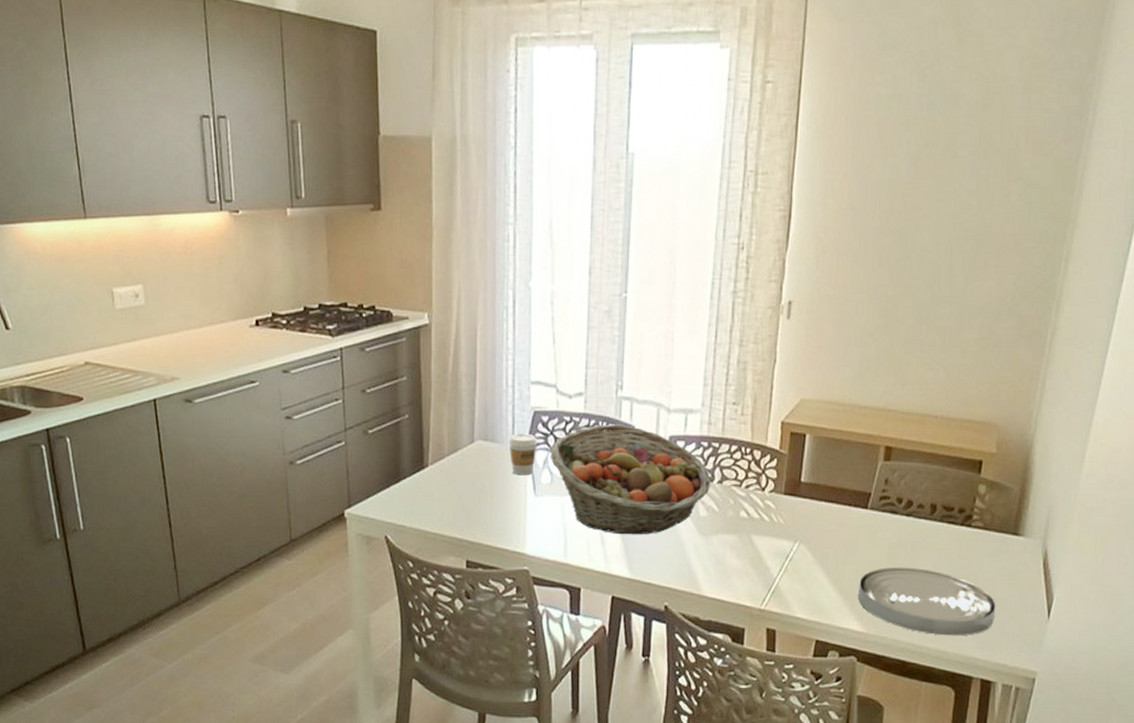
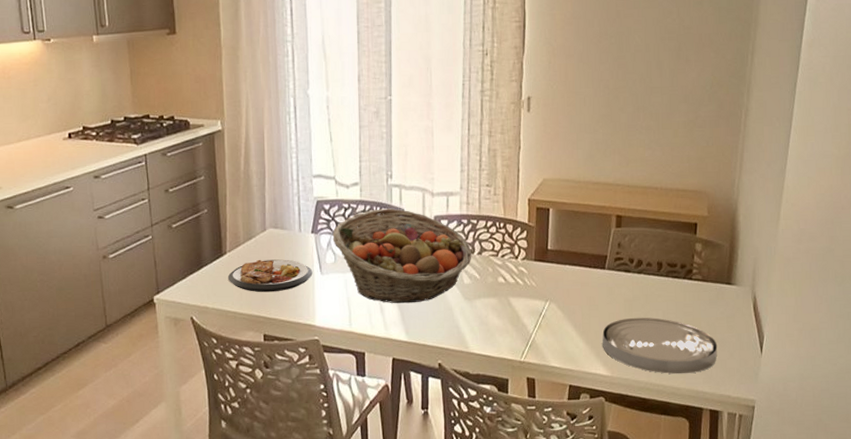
plate: none [428,476,525,513] -> present [227,259,313,293]
coffee cup: present [508,433,537,476] -> none [296,220,321,257]

